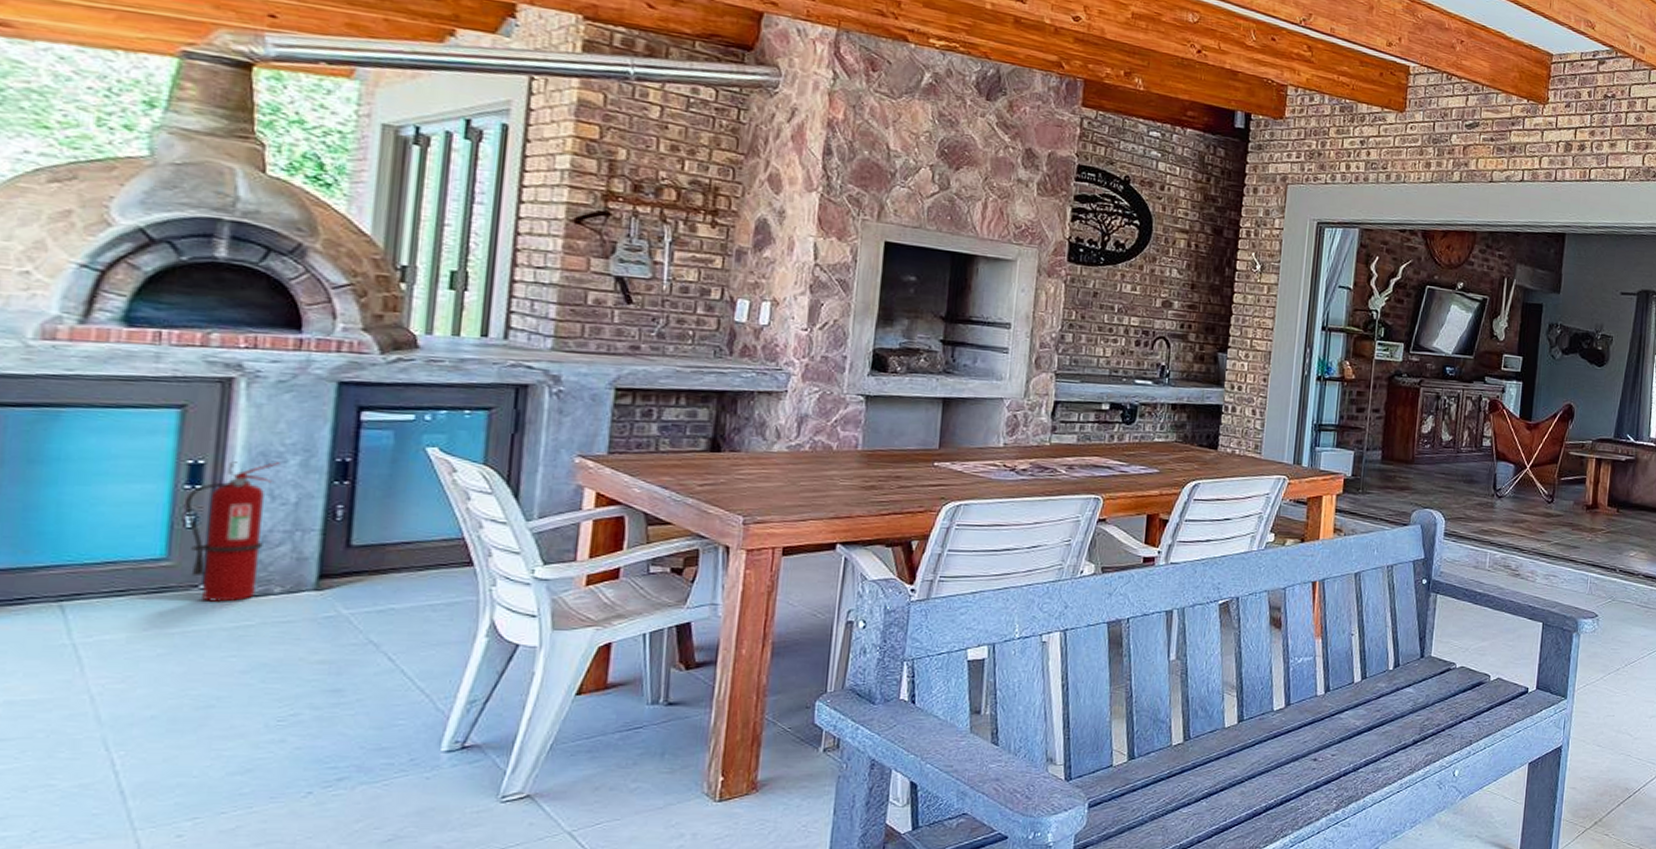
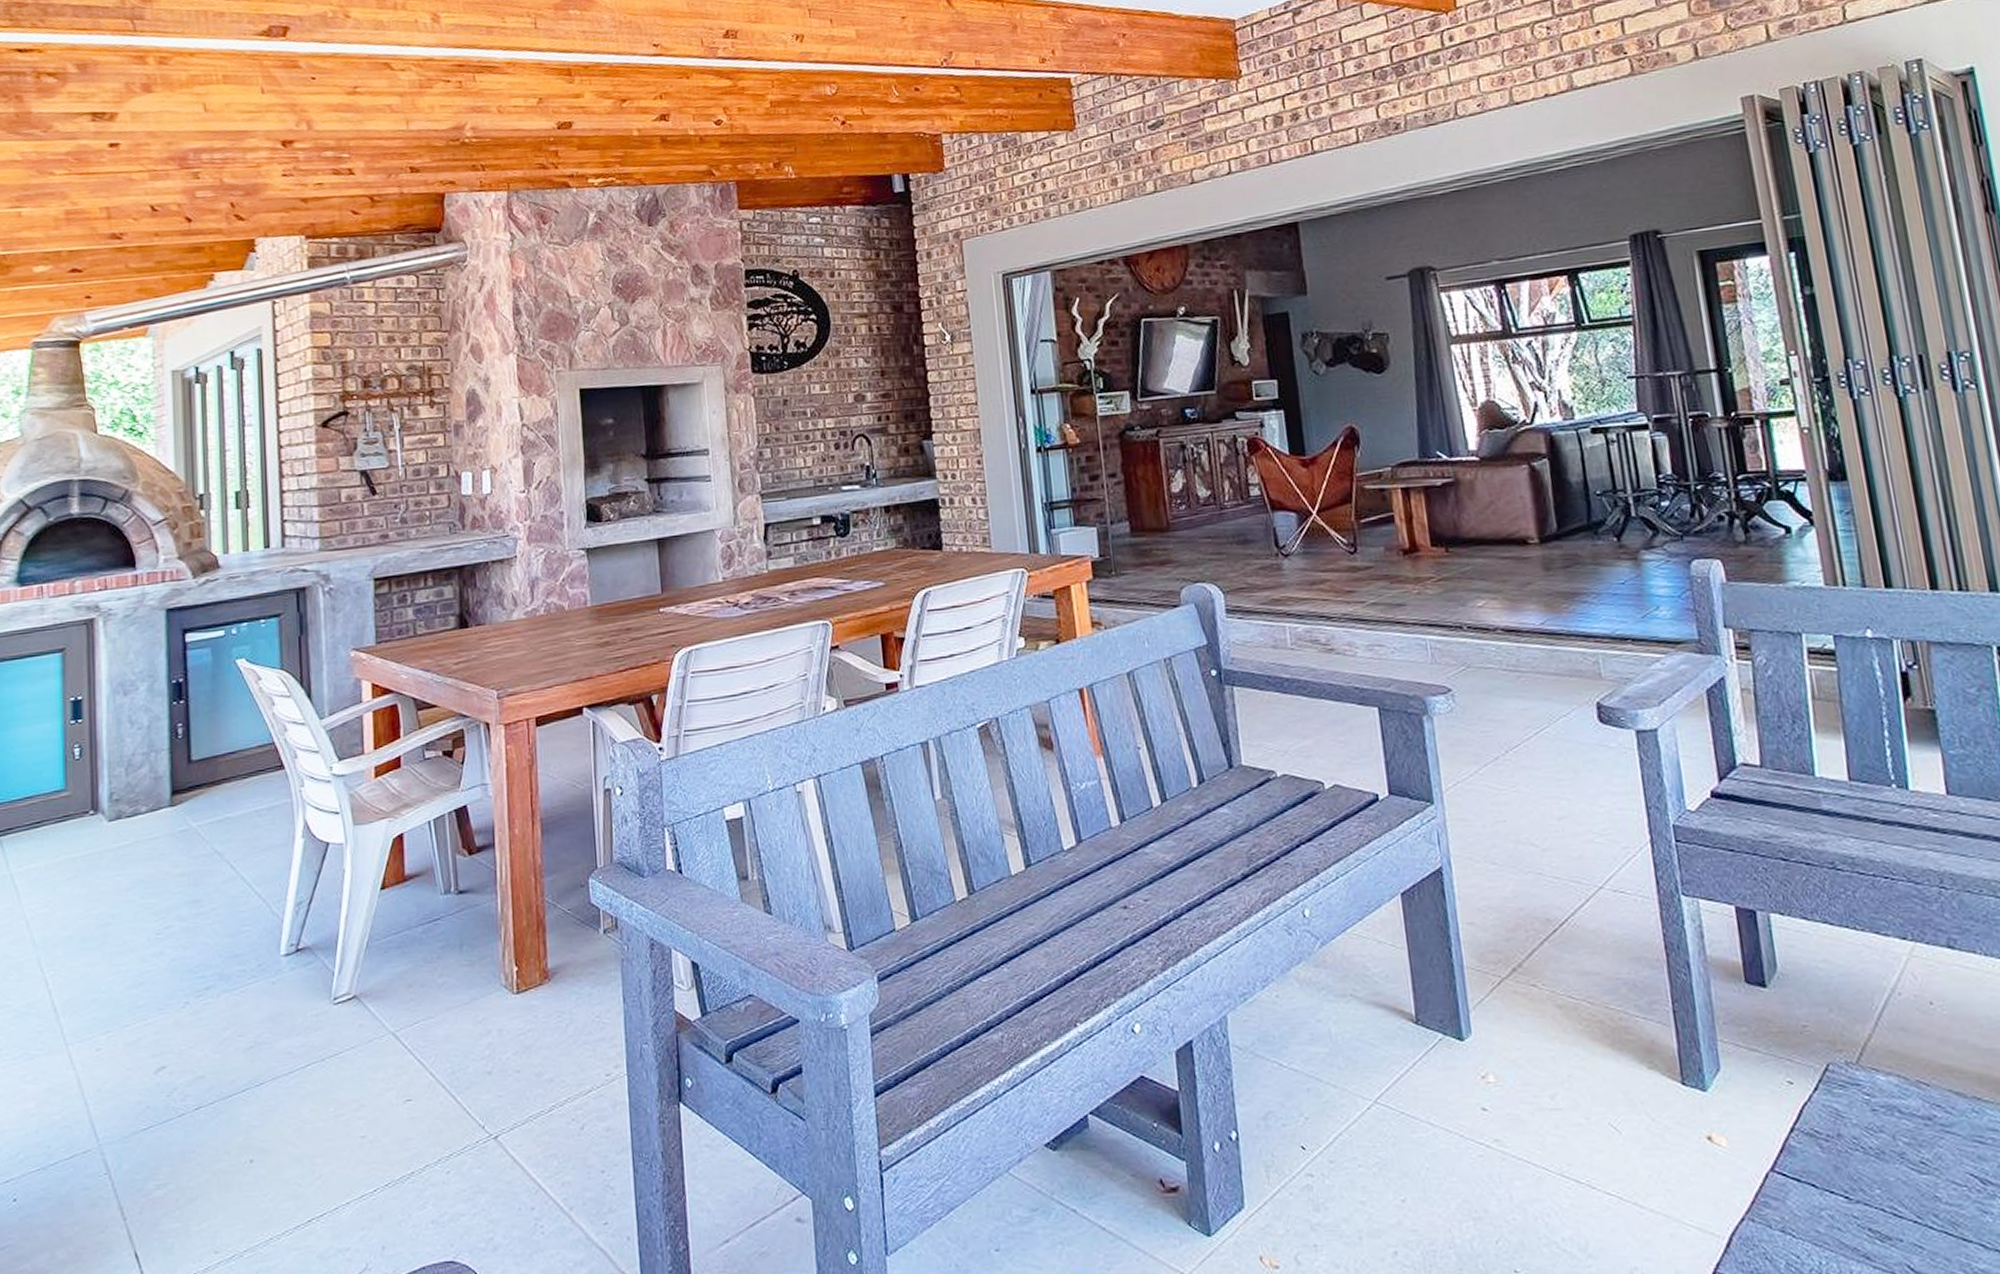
fire extinguisher: present [185,461,281,602] -> none [73,690,134,826]

